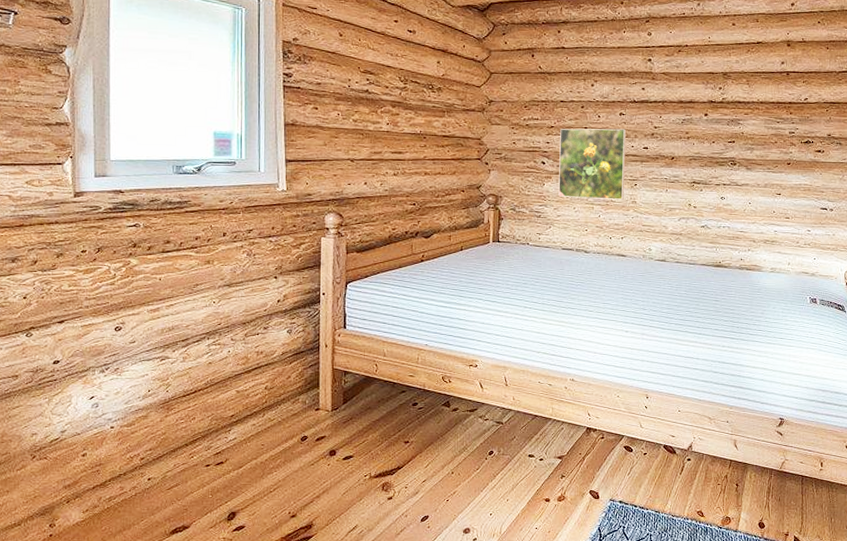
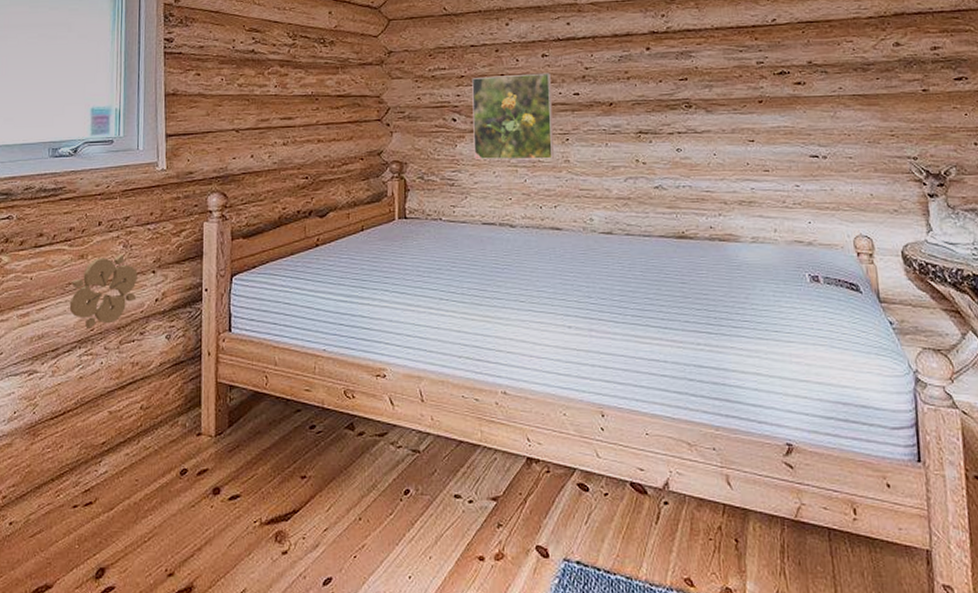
wall ornament: none [197,262,261,324] -> present [69,254,138,330]

